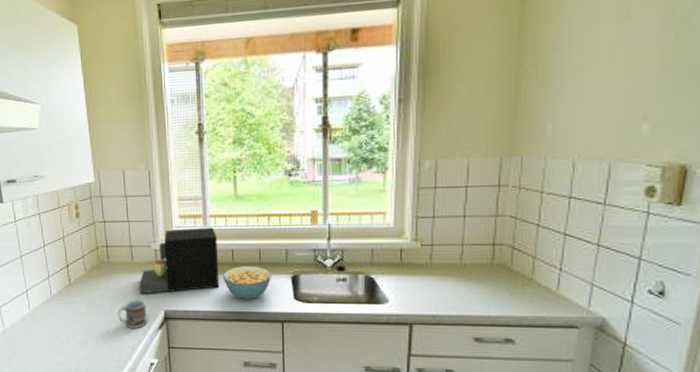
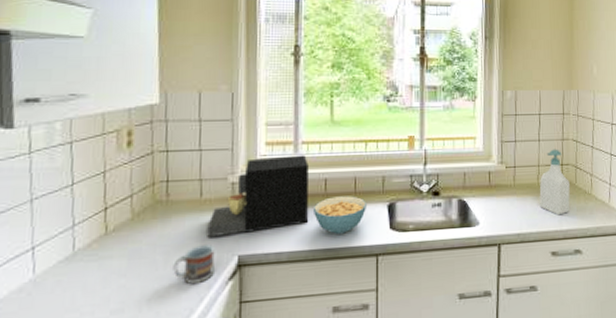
soap bottle: none [462,226,503,300] -> present [539,149,570,216]

